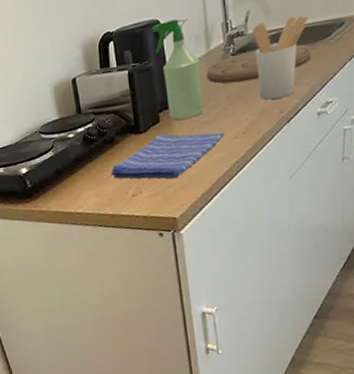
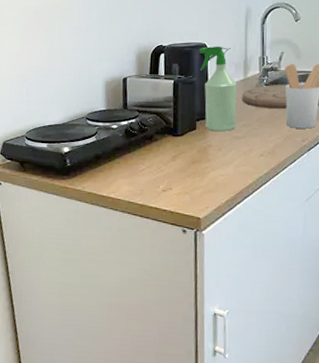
dish towel: present [110,132,224,179] -> none [145,139,252,182]

